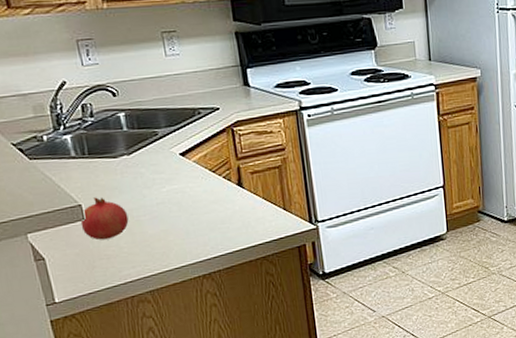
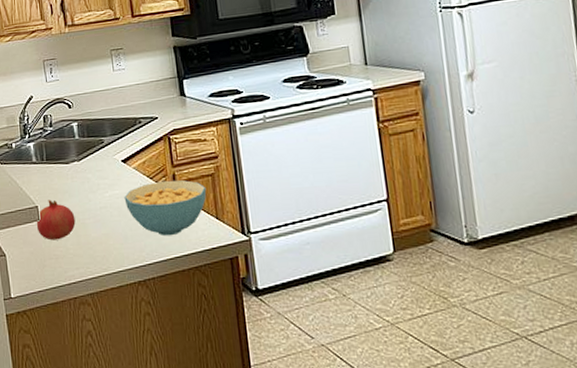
cereal bowl: none [184,173,274,229] -> present [124,180,207,236]

